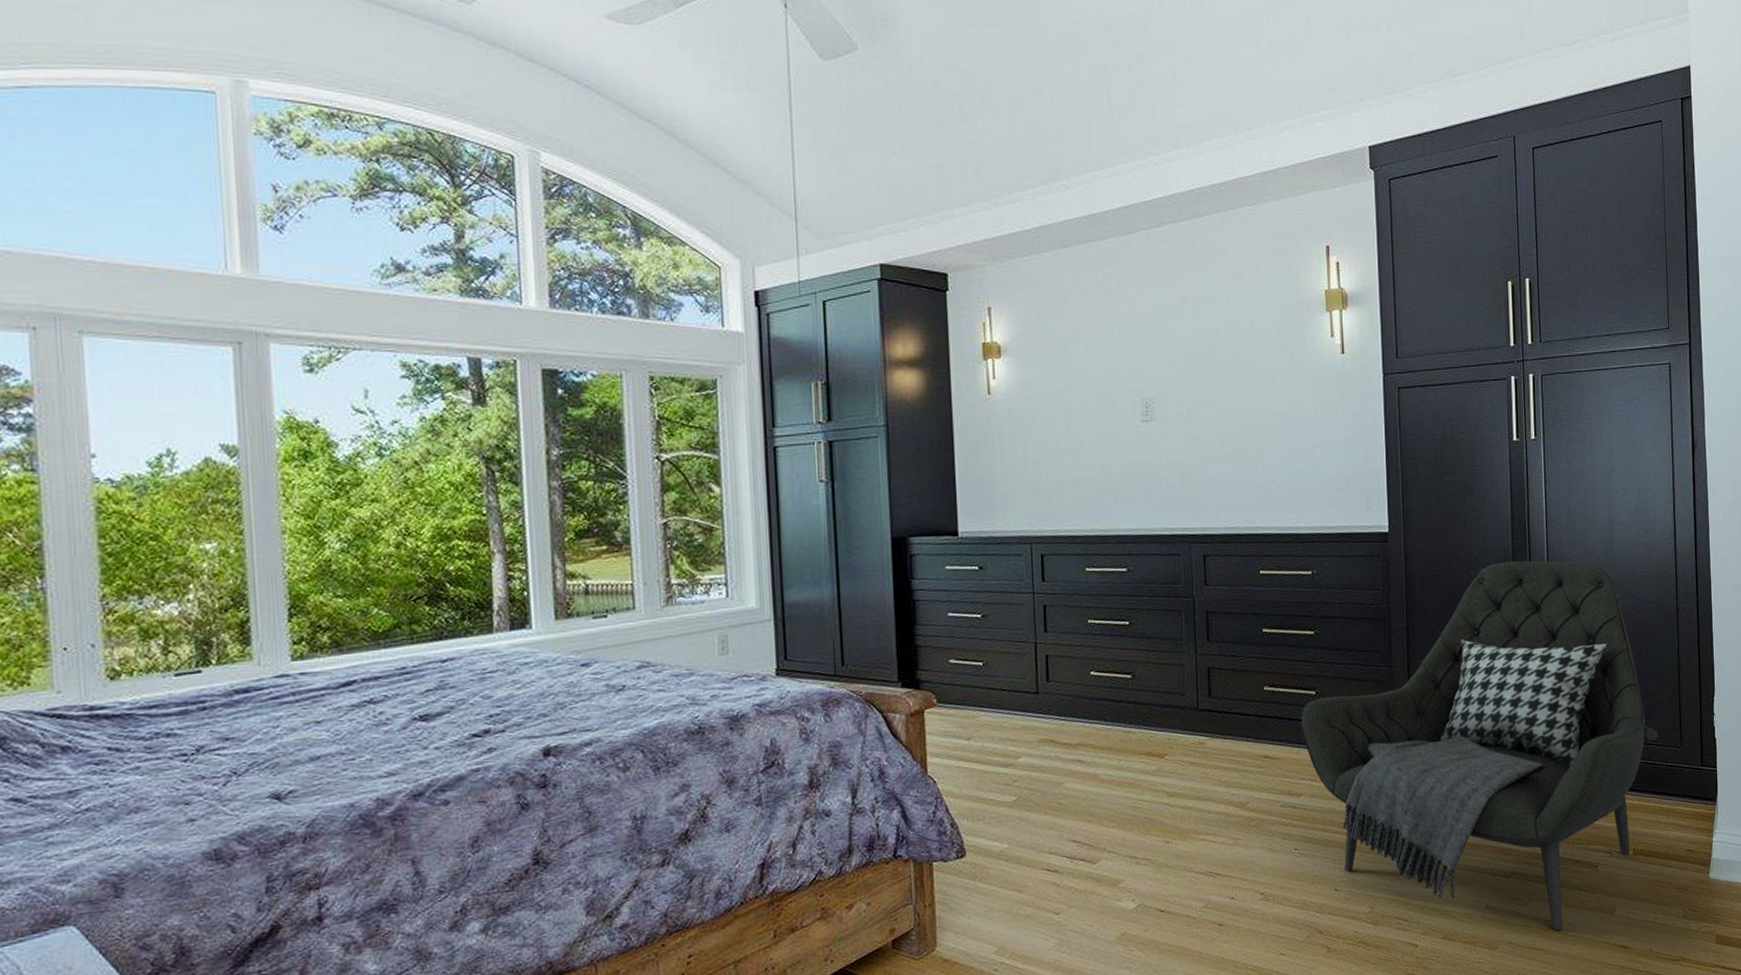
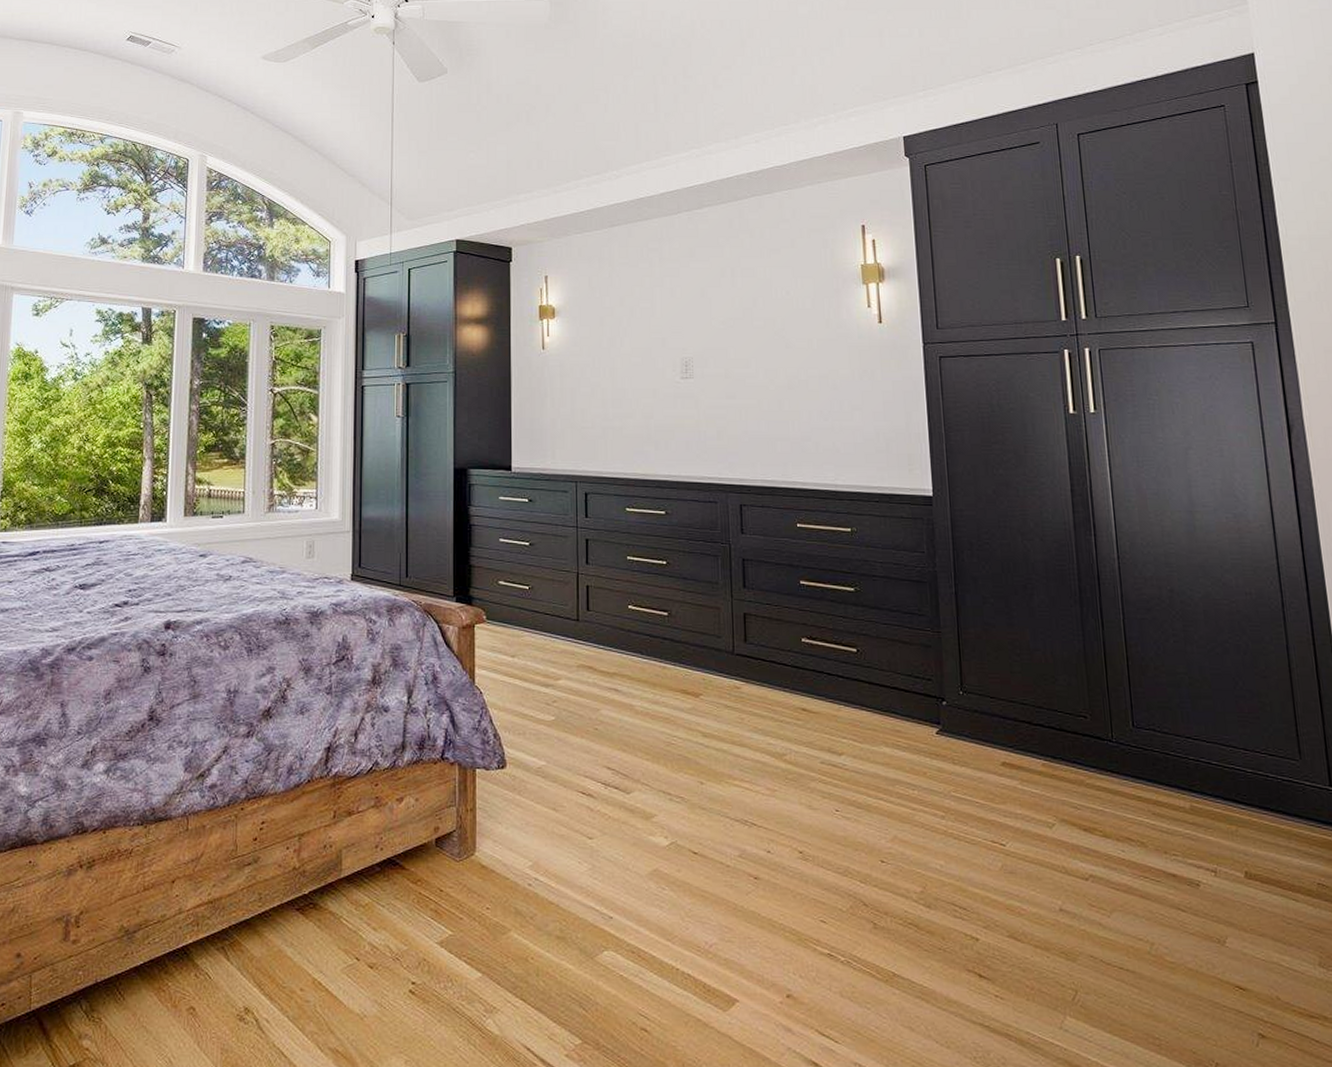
armchair: present [1300,560,1658,931] -> none [840,536,1269,953]

